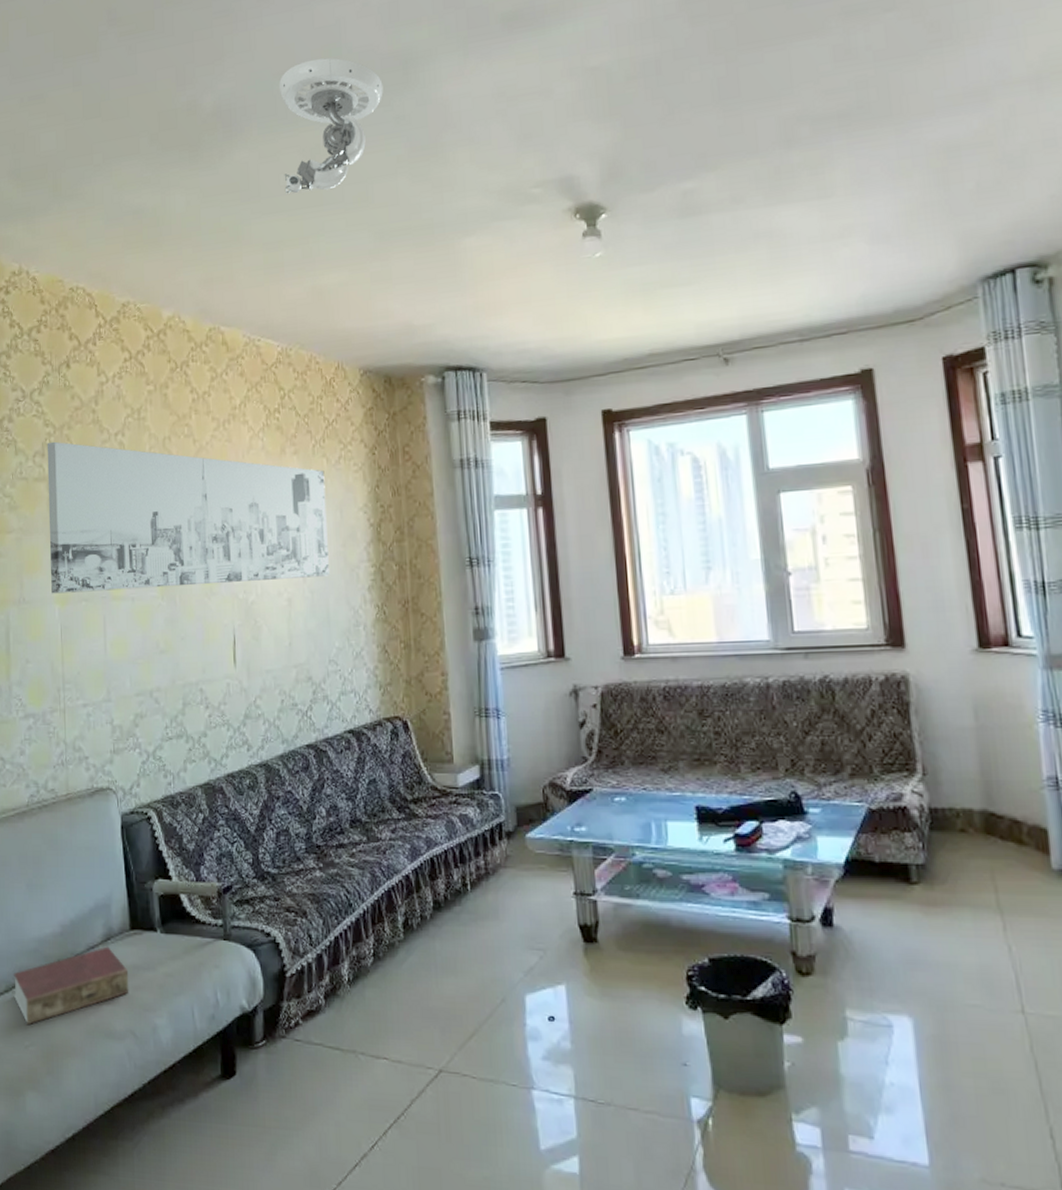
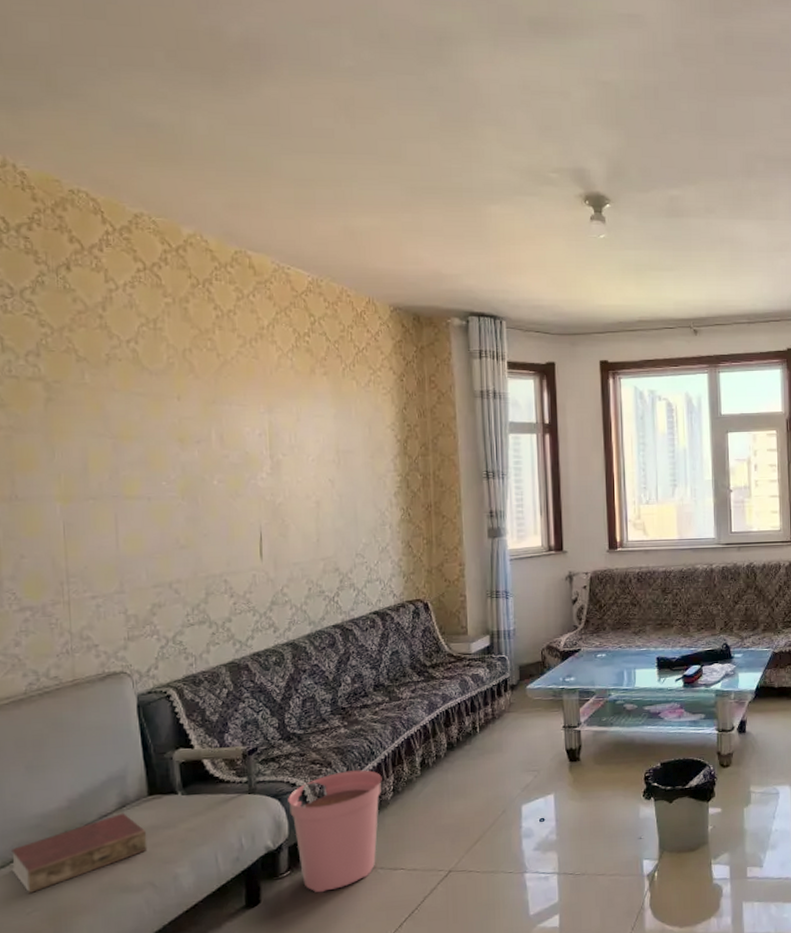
wall art: present [47,441,329,594] -> none [42,342,357,492]
plant pot: none [262,924,361,1074] -> present [288,770,382,893]
security camera: present [278,57,383,194] -> none [311,15,418,141]

